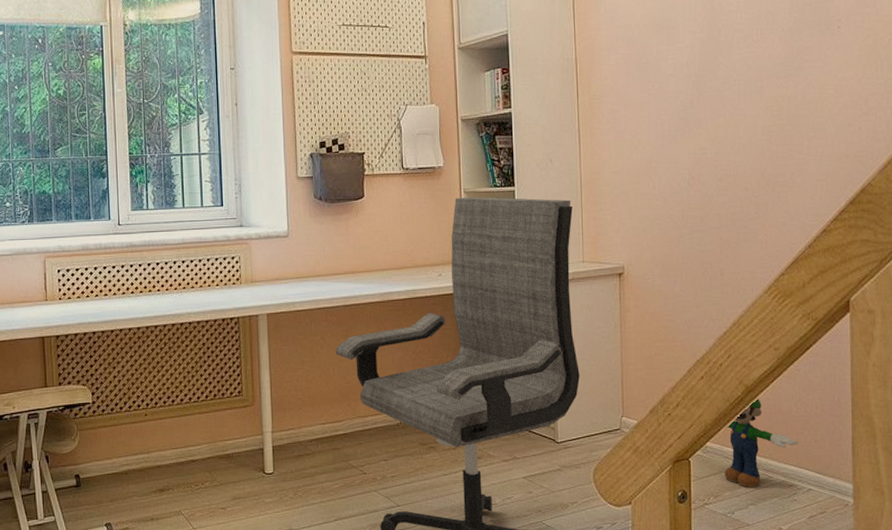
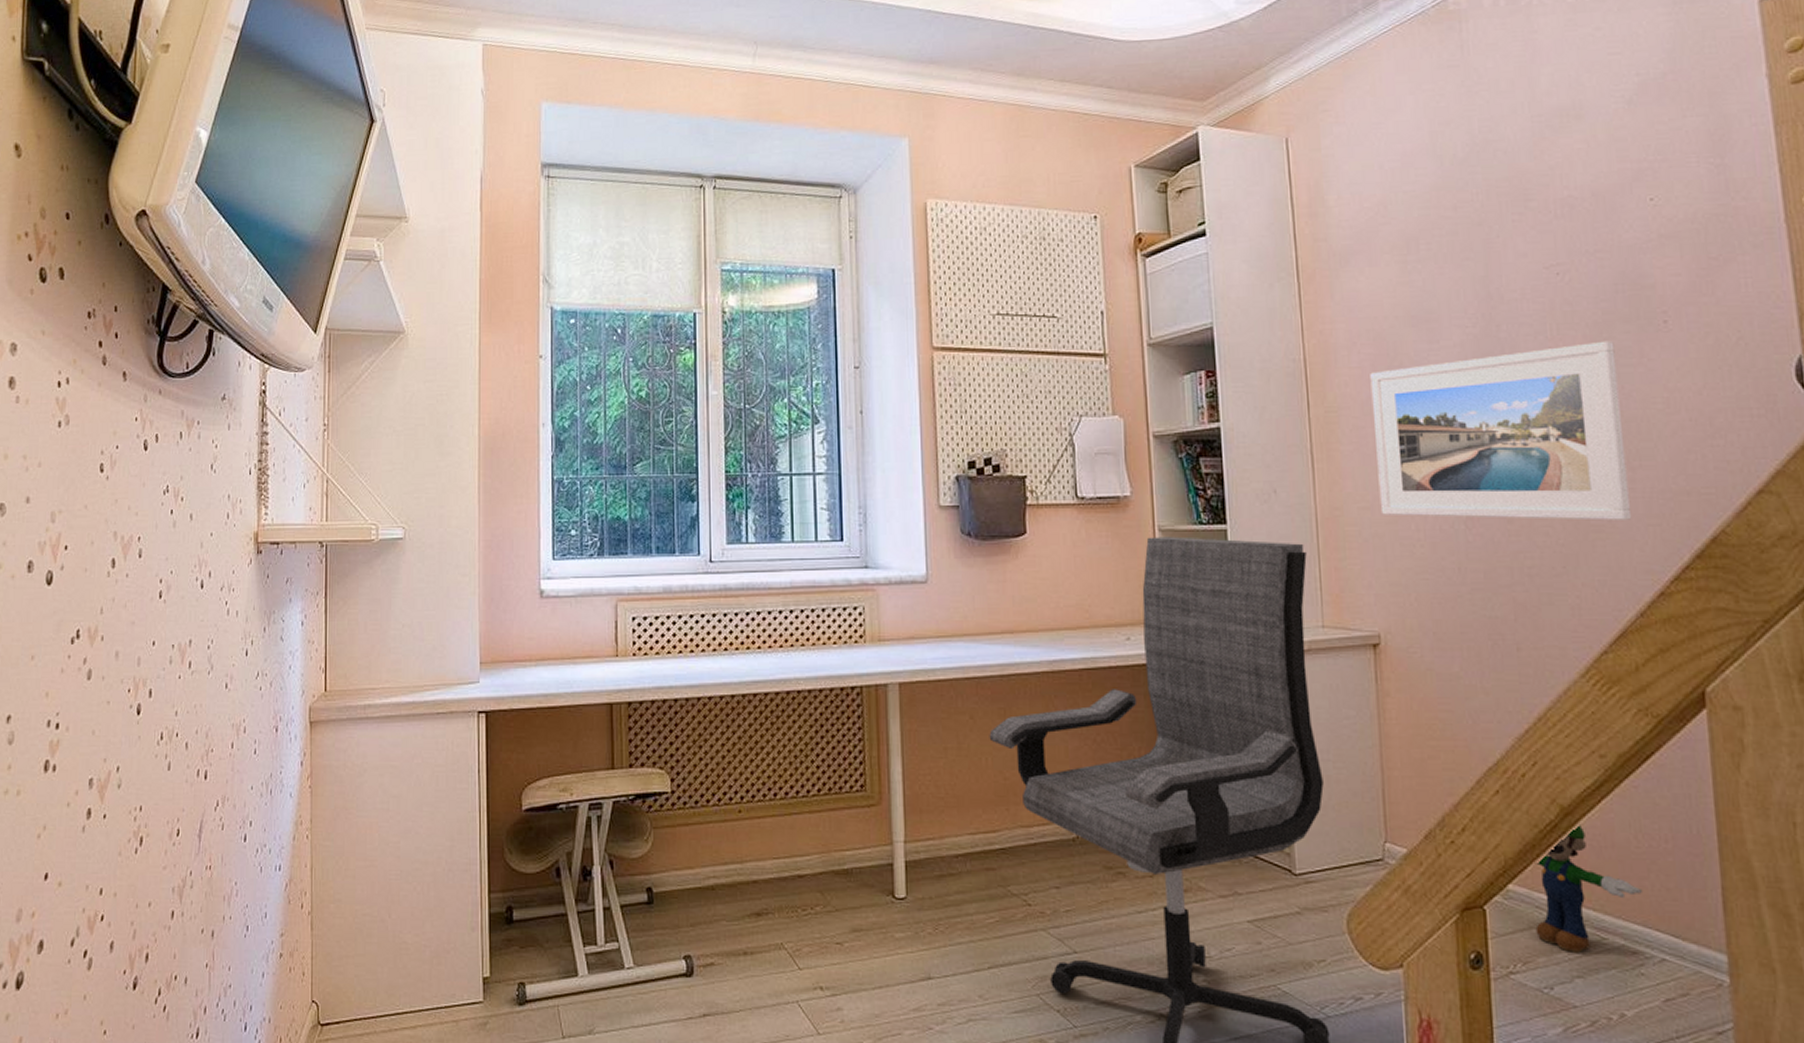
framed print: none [624,42,807,178] -> present [1370,340,1632,521]

